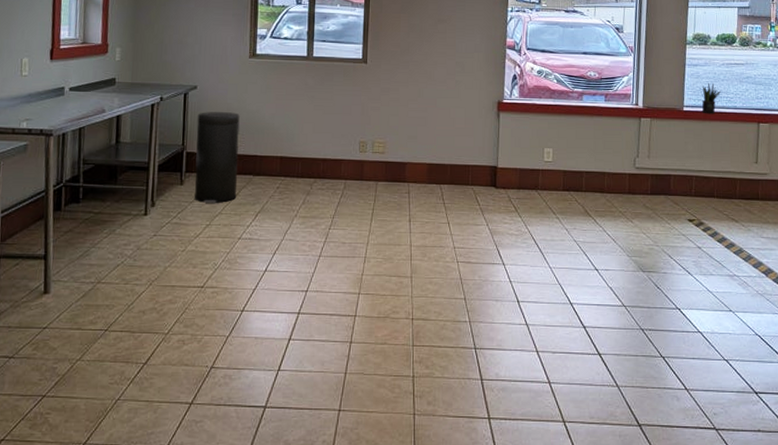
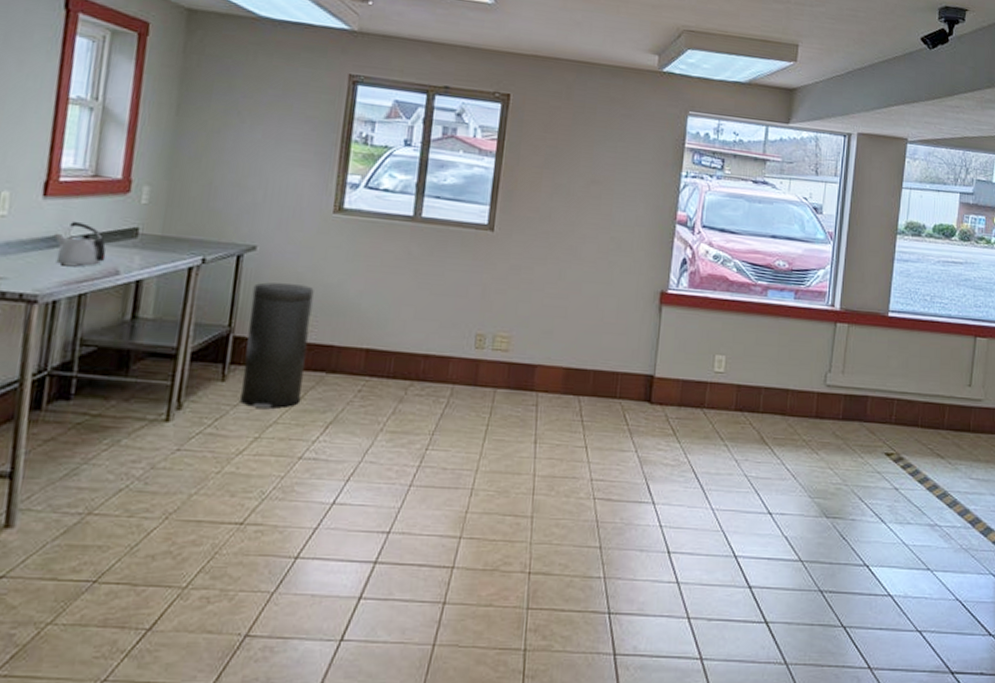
kettle: none [59,76,95,109] -> present [53,220,106,267]
potted plant: present [701,82,721,114] -> none [909,283,934,323]

